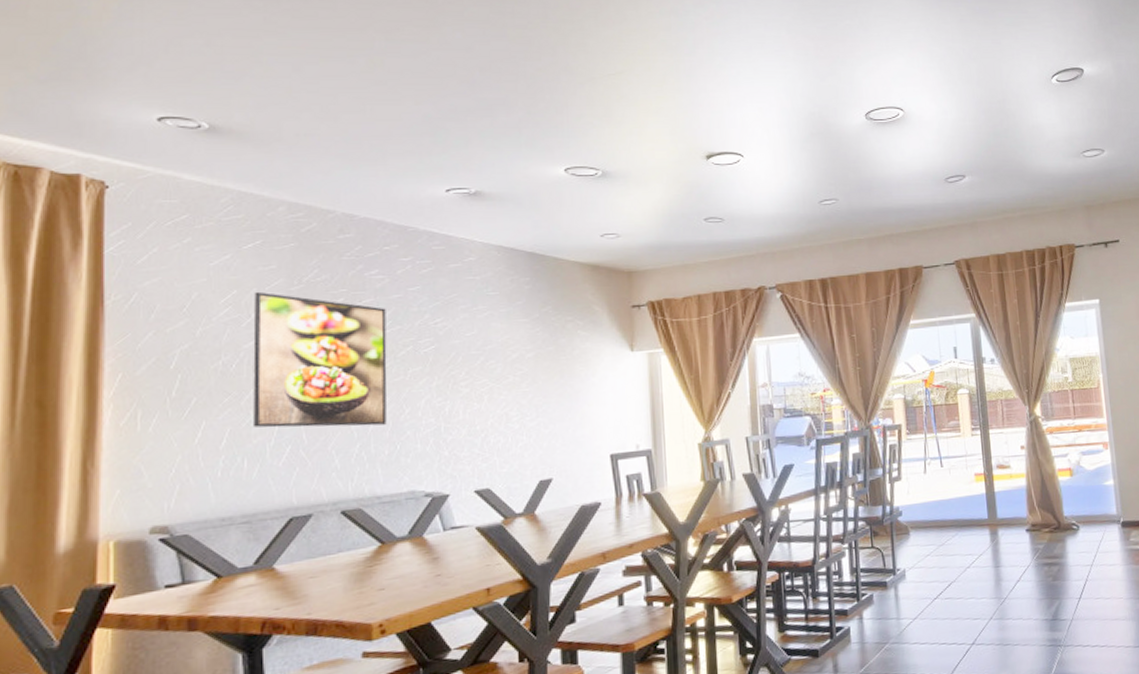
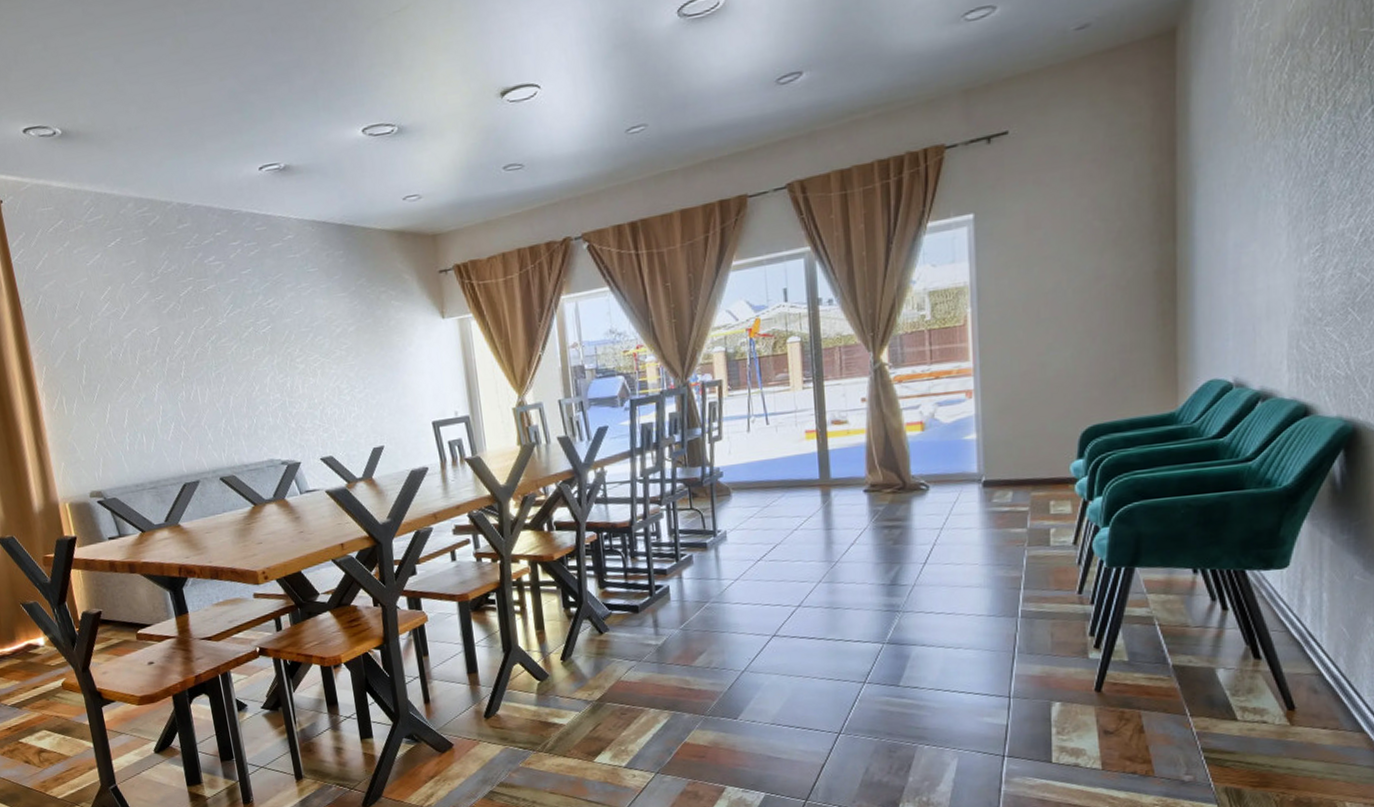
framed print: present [253,291,387,428] -> none [124,286,243,408]

